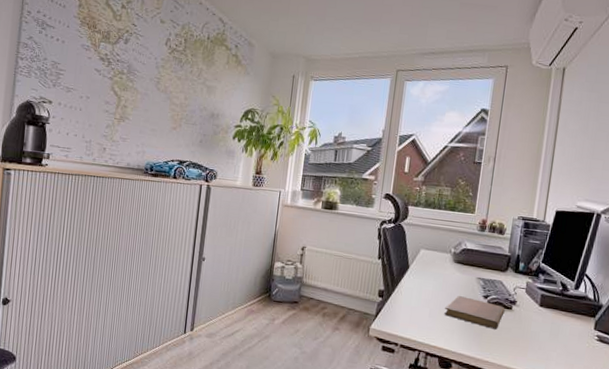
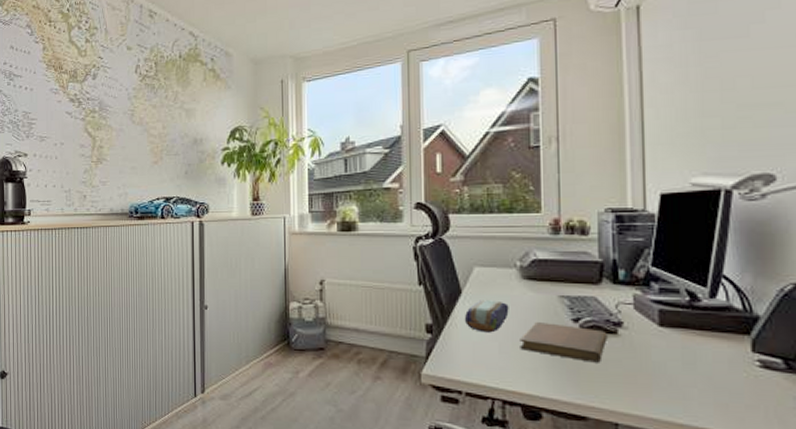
pencil case: none [407,275,441,301] -> present [464,300,509,333]

